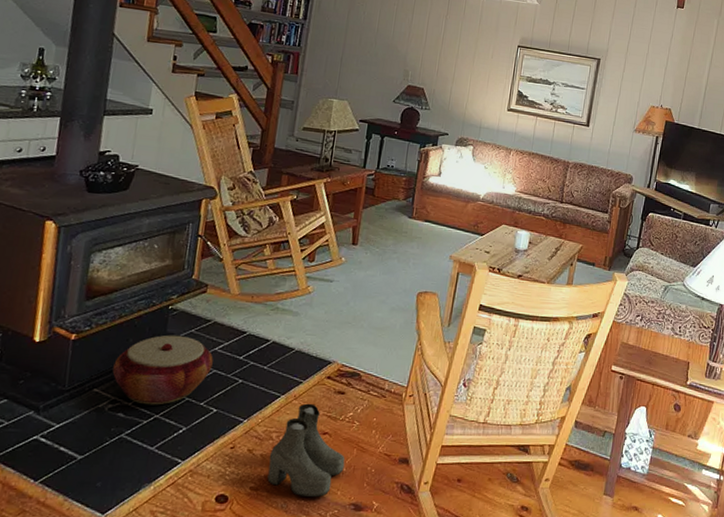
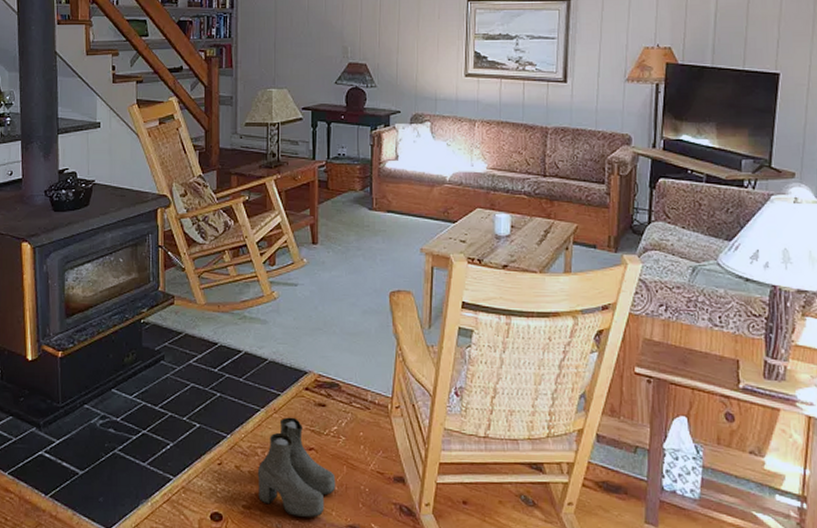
basket: present [112,335,213,405] -> none [99,349,189,421]

